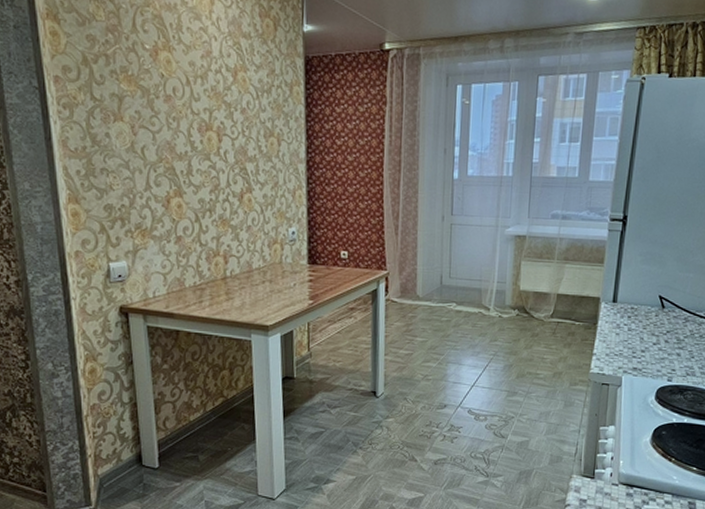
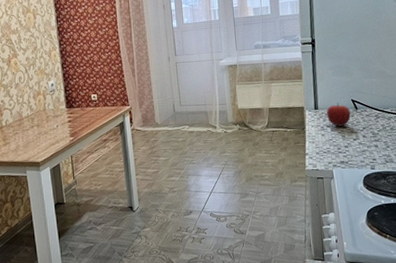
fruit: none [626,298,656,327] -> present [327,103,351,127]

